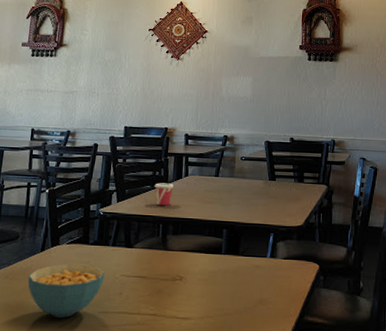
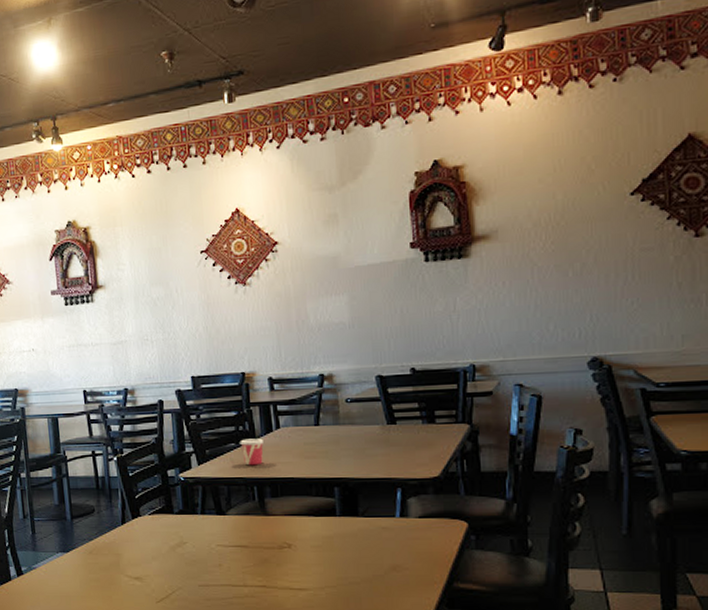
cereal bowl: present [28,263,106,318] -> none [113,535,199,592]

